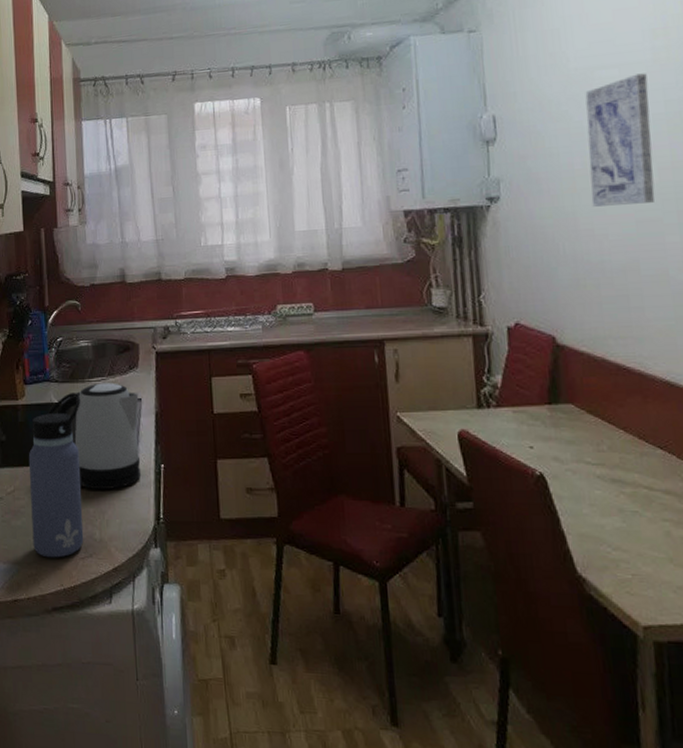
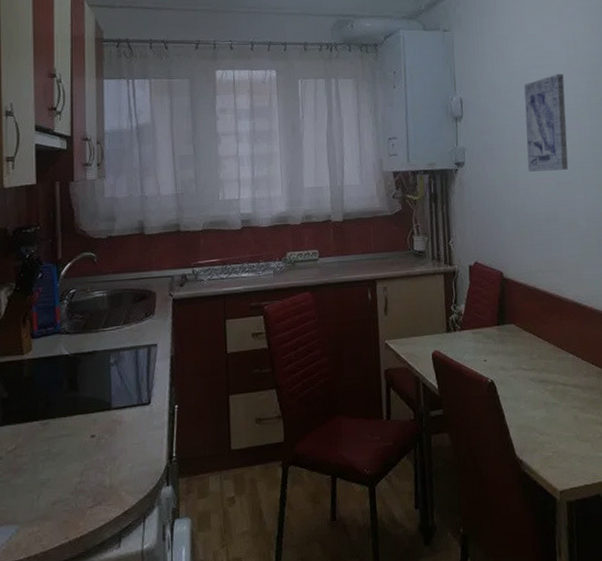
water bottle: present [28,393,84,558] -> none [33,343,94,513]
kettle: present [57,383,142,490] -> none [67,331,155,437]

